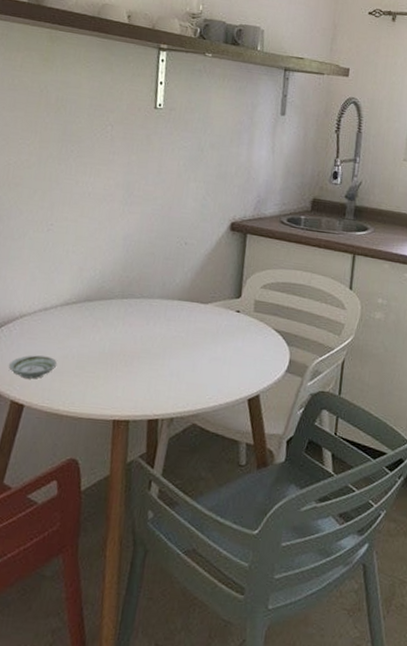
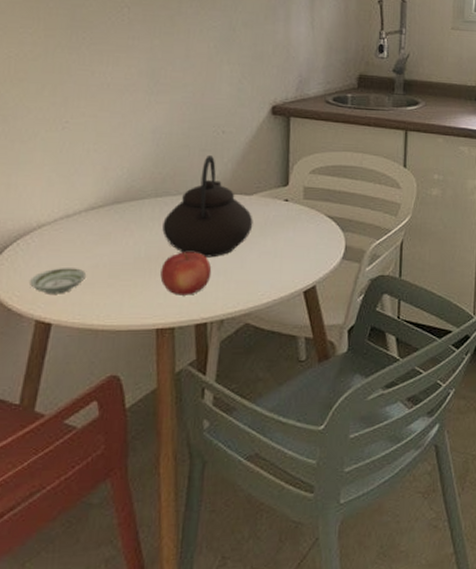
fruit: none [120,351,166,392] -> present [160,252,212,296]
teapot: none [125,264,207,359] -> present [162,156,253,258]

